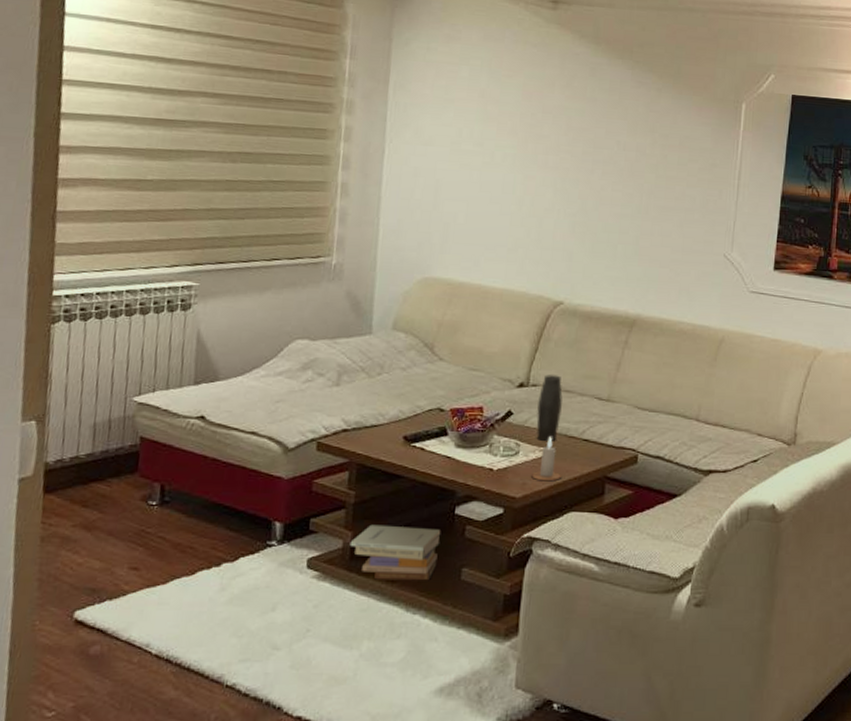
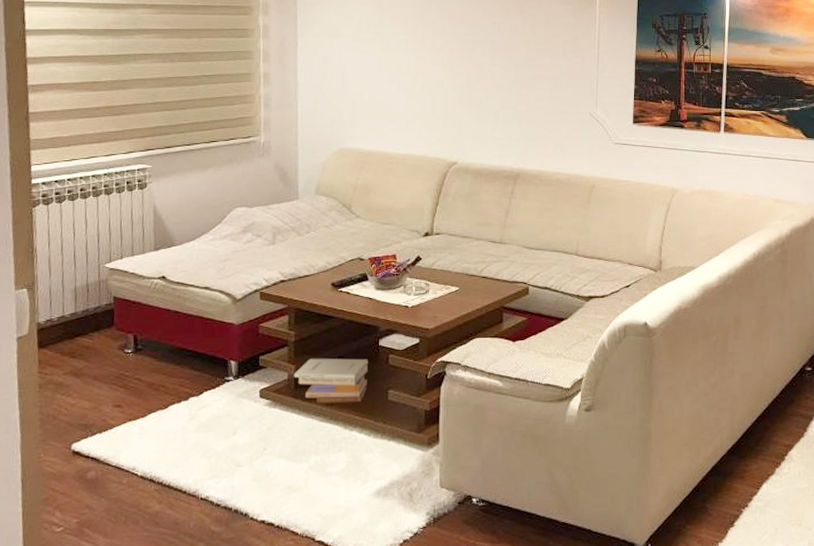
candle: present [531,437,561,482] -> none [441,276,466,314]
vase: present [536,375,563,441] -> none [442,224,462,280]

